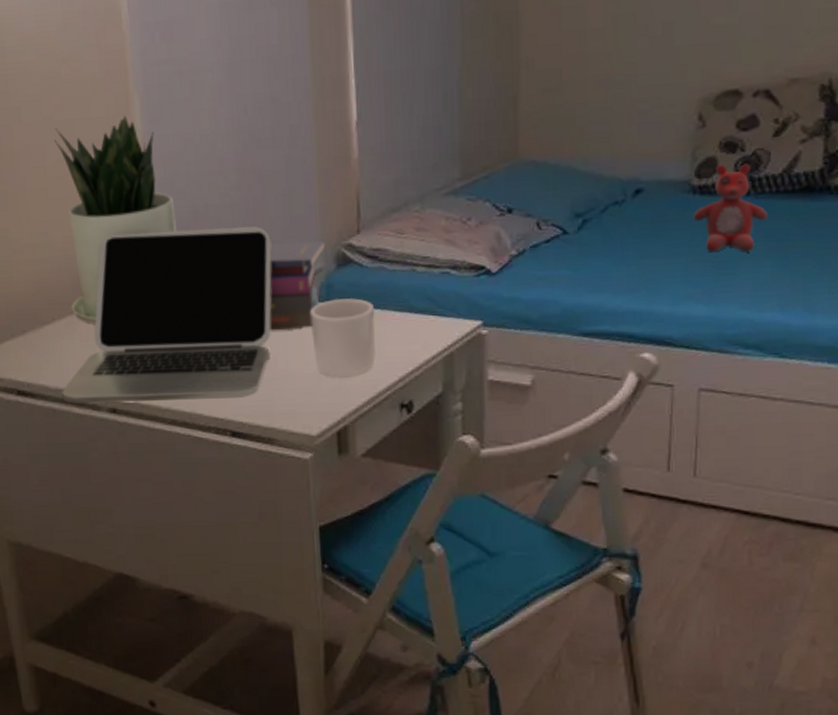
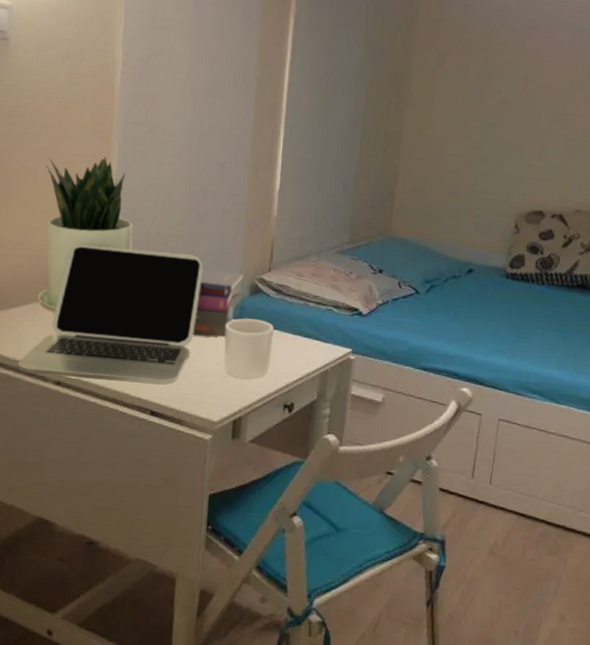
stuffed bear: present [693,163,767,253] -> none [505,260,555,325]

